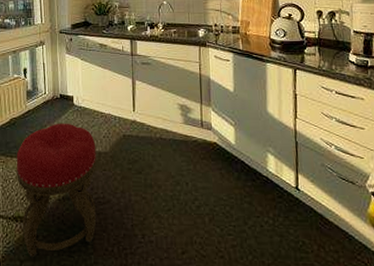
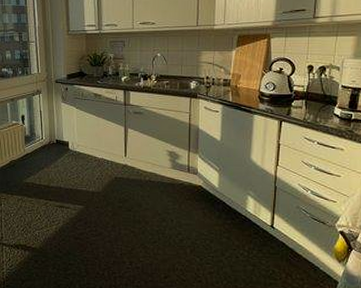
stool: present [16,123,96,258] -> none [16,165,90,279]

